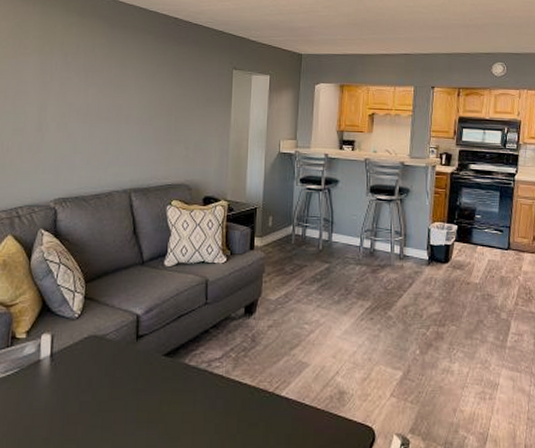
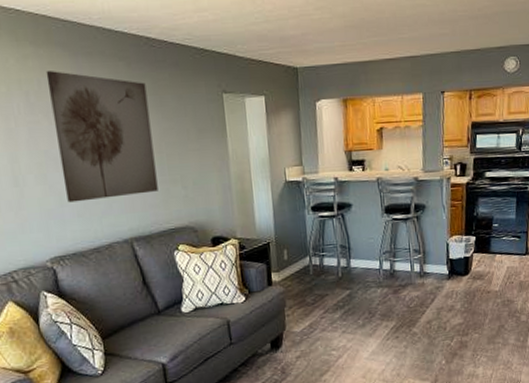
wall art: none [80,37,168,151] -> present [45,71,158,203]

